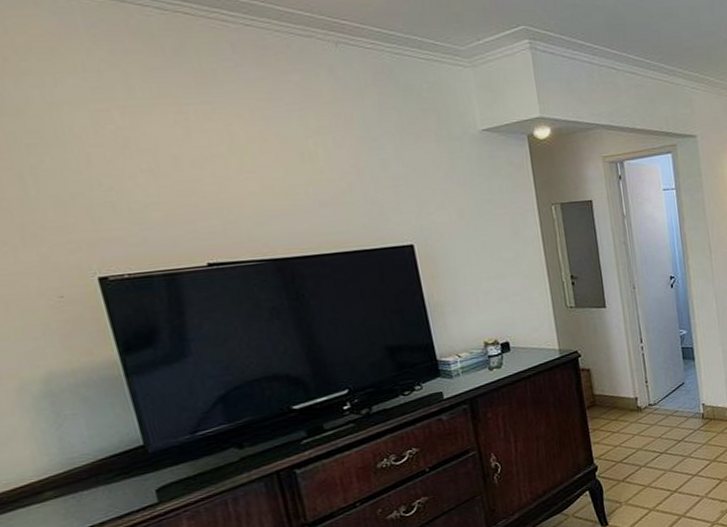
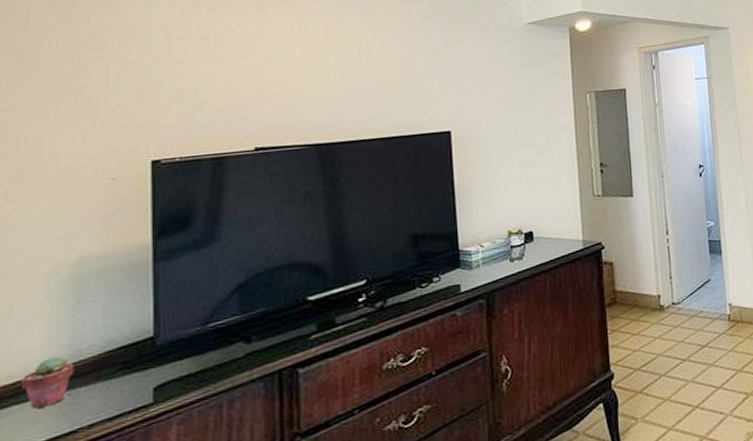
potted succulent: none [19,465,72,511] -> present [20,356,75,409]

